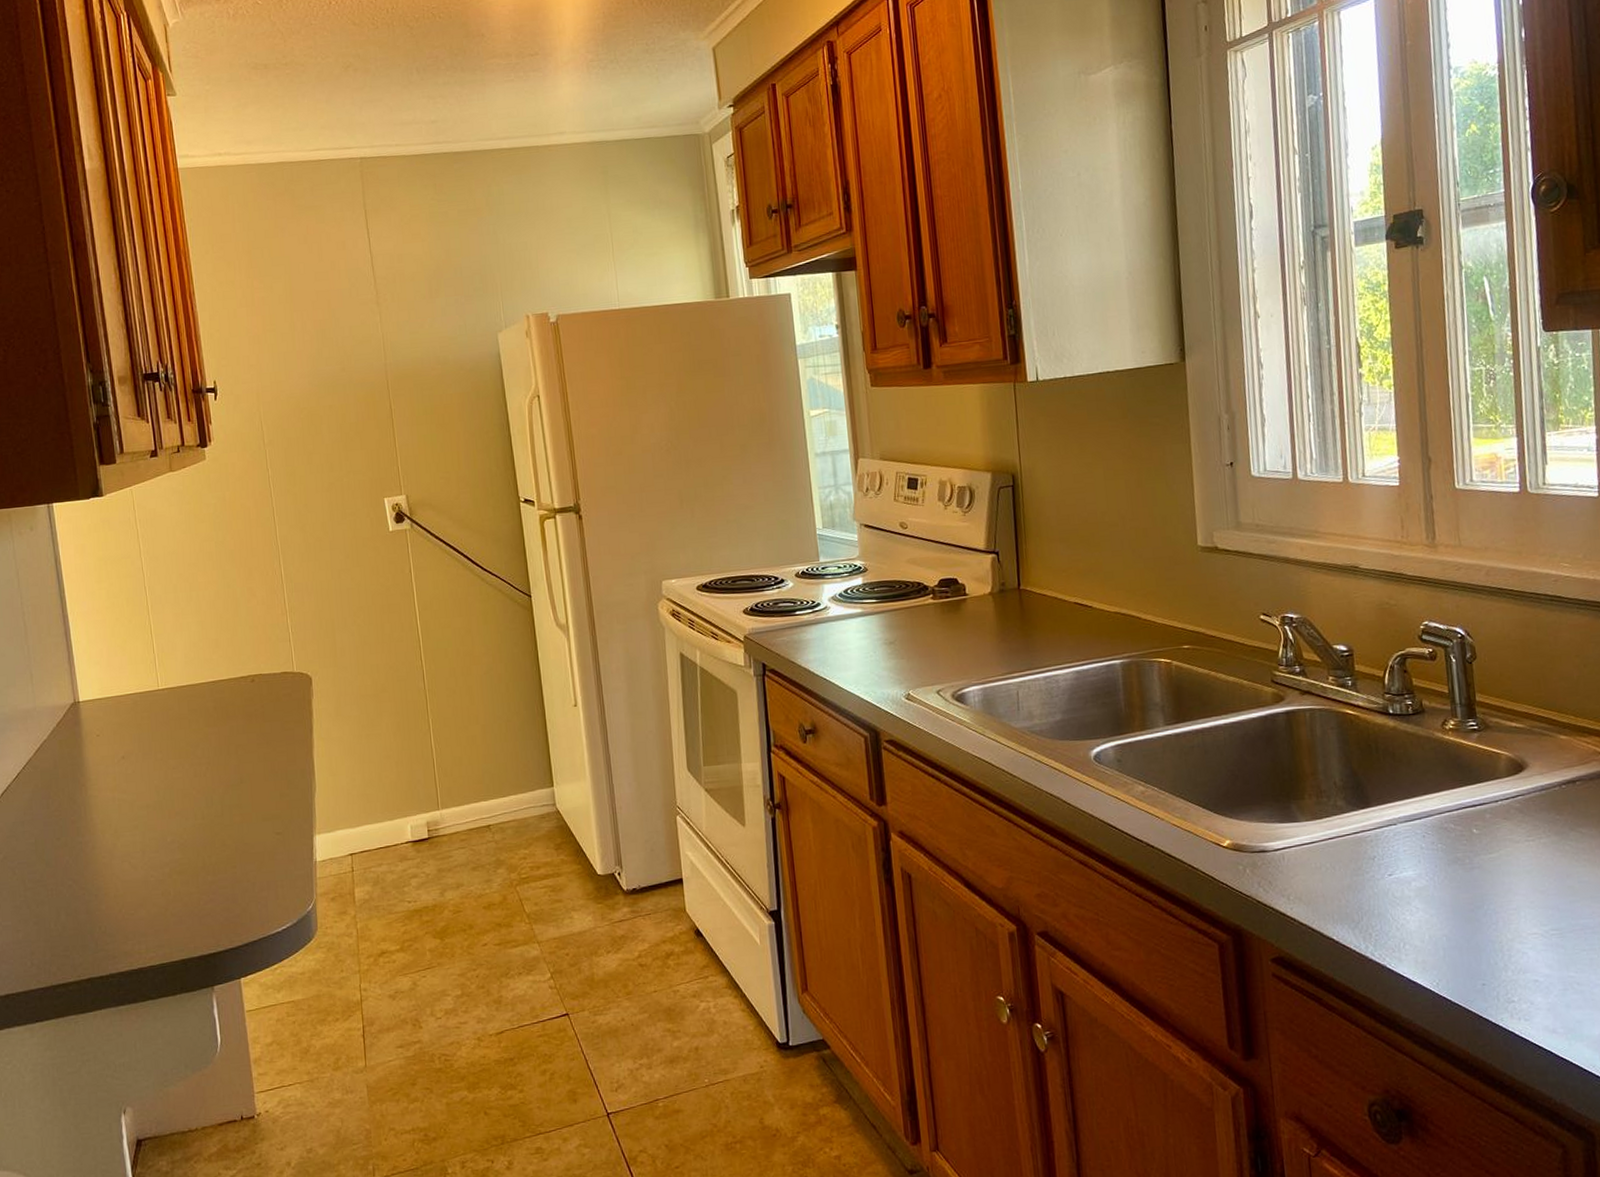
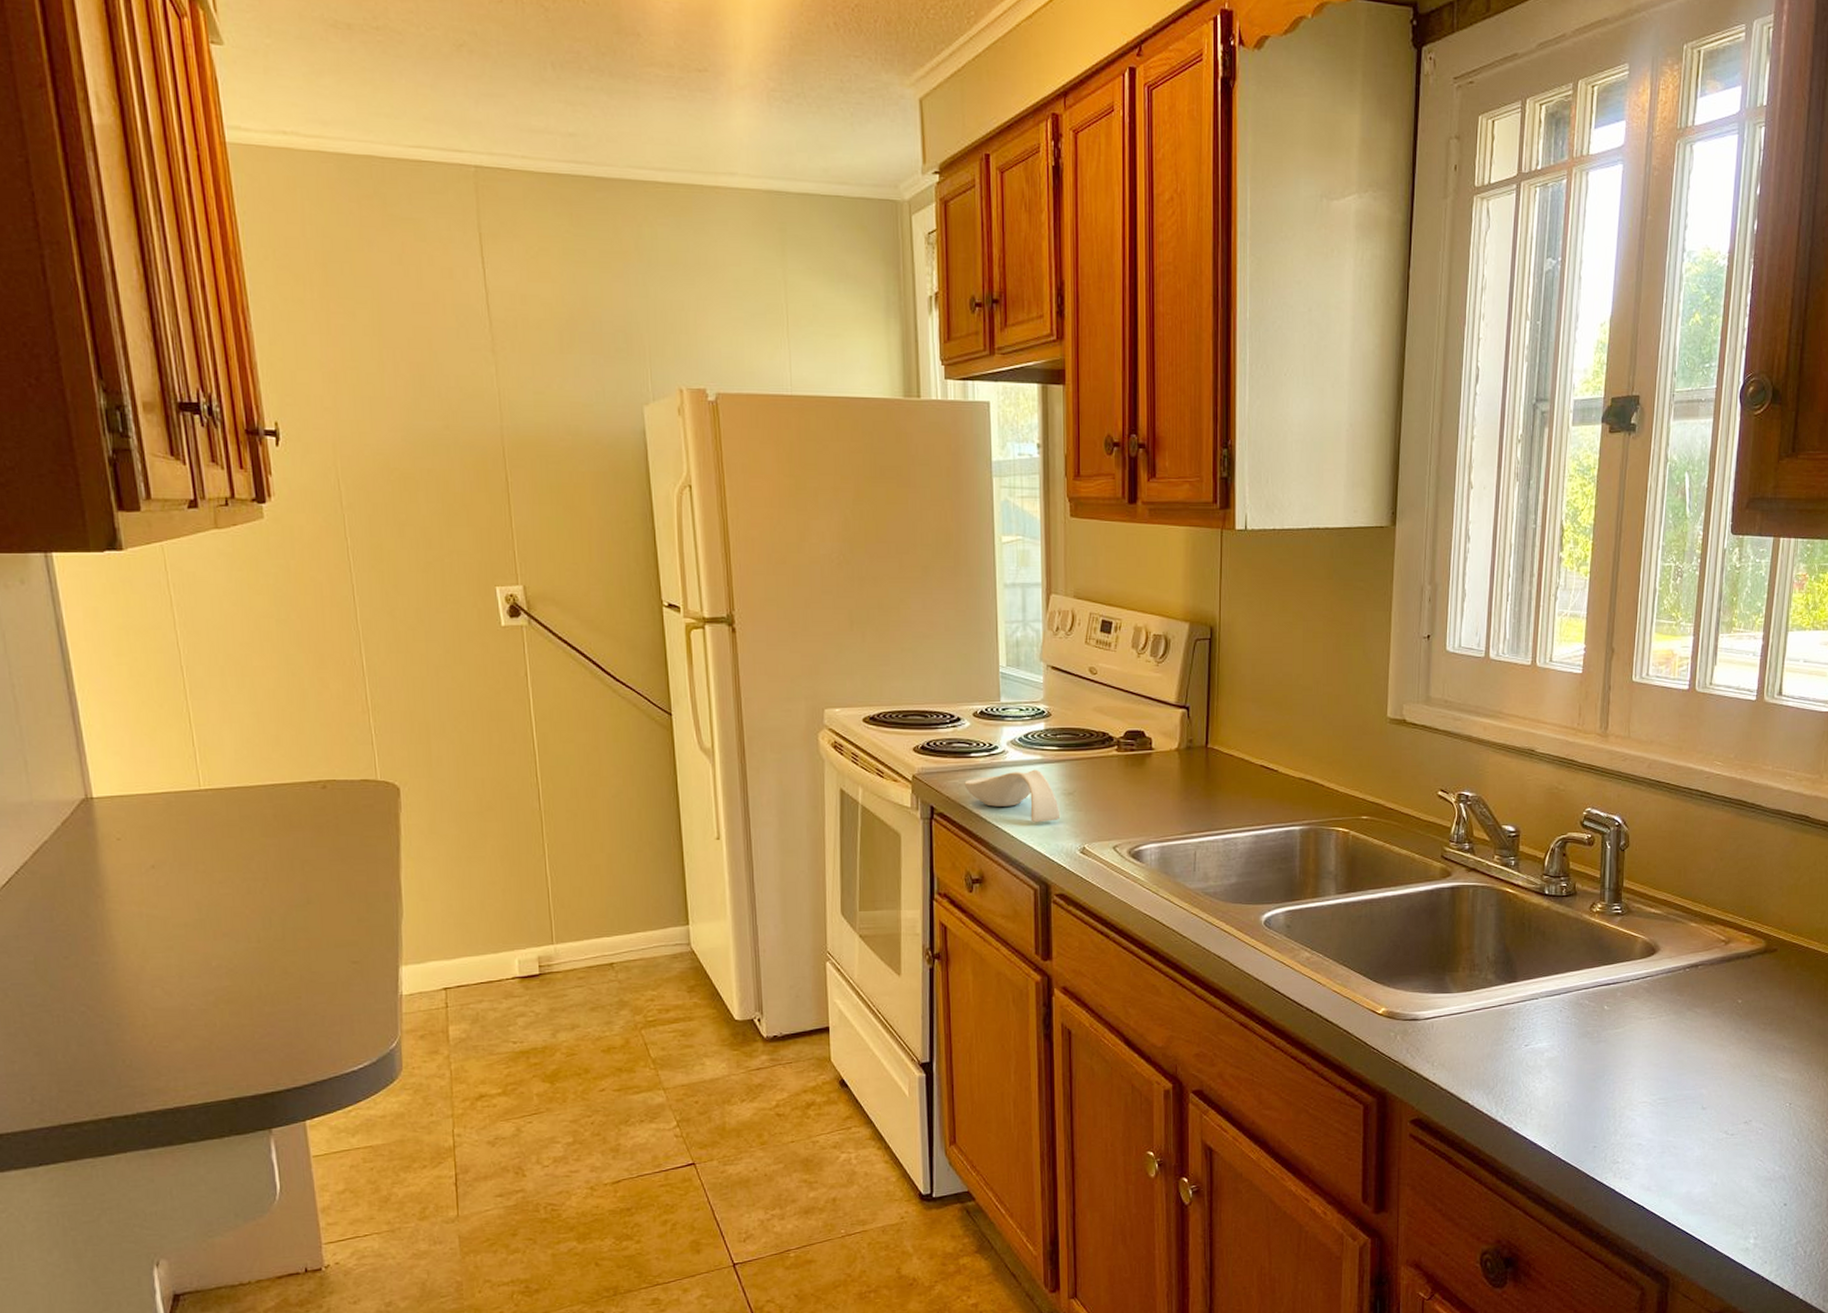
spoon rest: none [791,622,884,673] -> present [964,769,1061,823]

